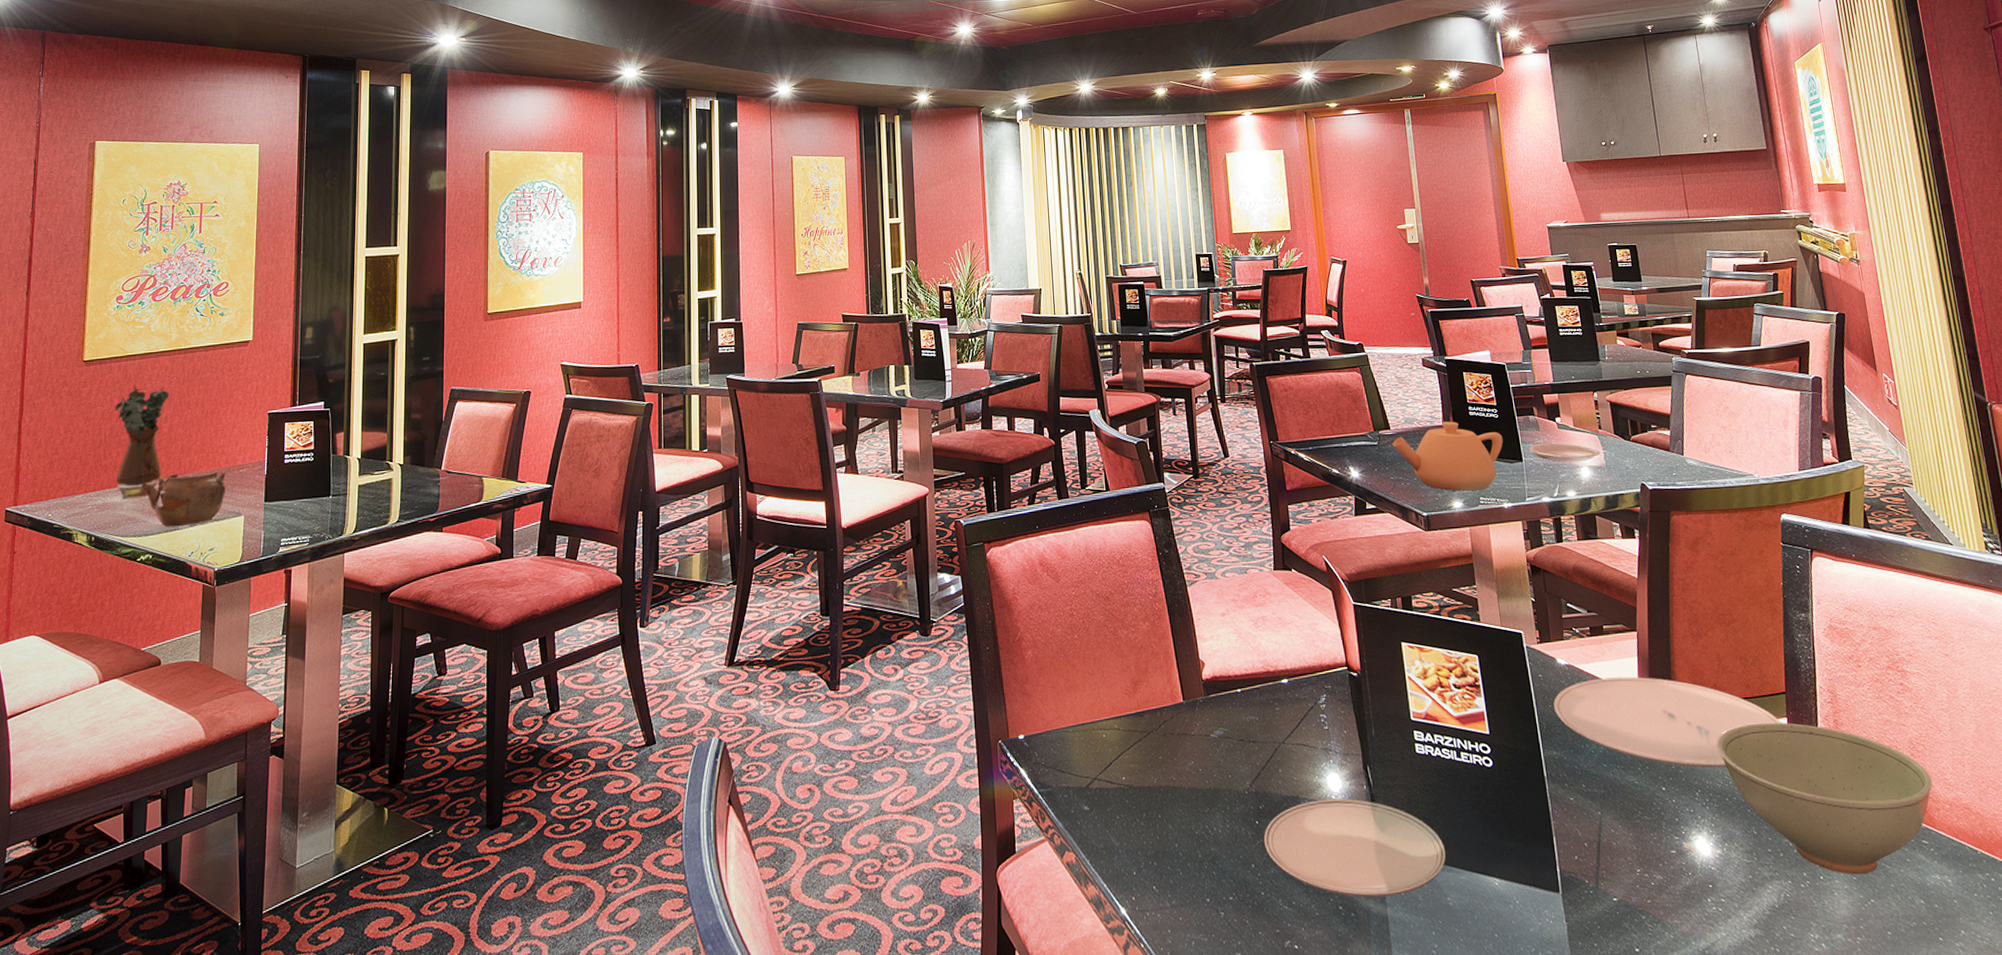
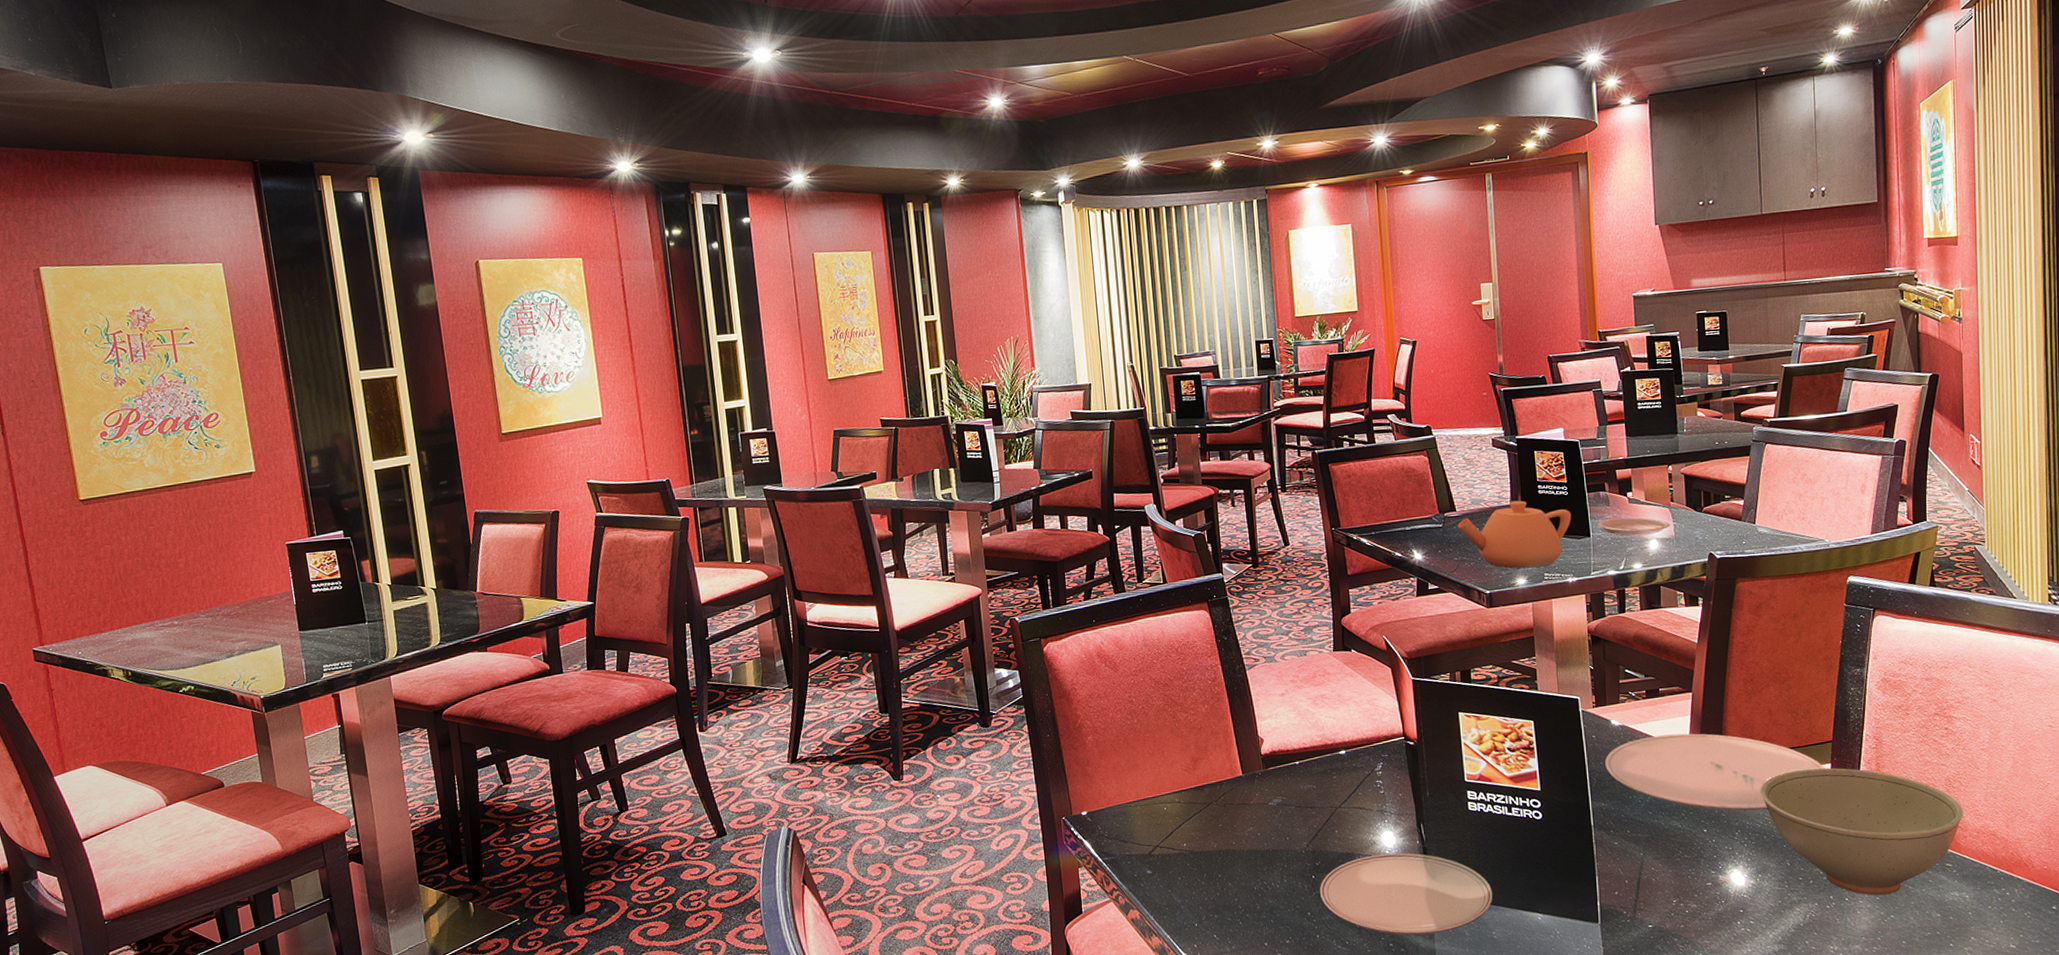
vase: present [115,385,169,499] -> none [123,522,187,635]
teapot: present [139,471,226,527] -> none [166,603,257,660]

